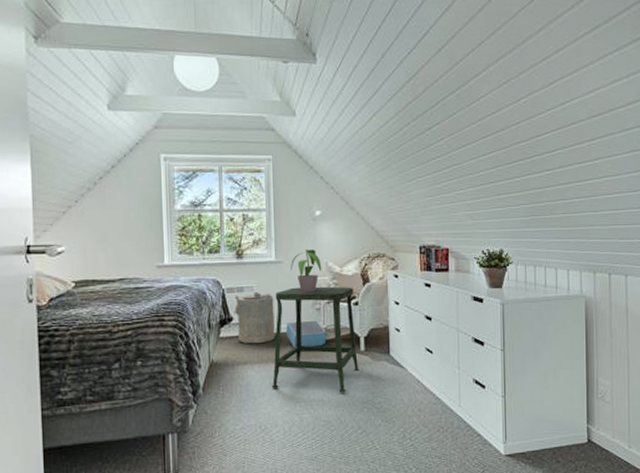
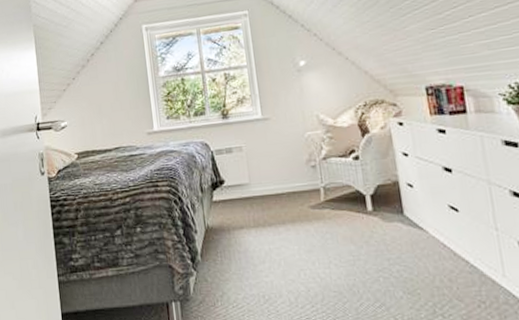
laundry hamper: present [234,292,275,344] -> none [224,152,270,207]
stool: present [271,286,359,392] -> none [265,139,369,258]
storage bin: present [286,320,327,348] -> none [280,178,327,210]
potted plant: present [291,249,322,292] -> none [279,102,313,149]

